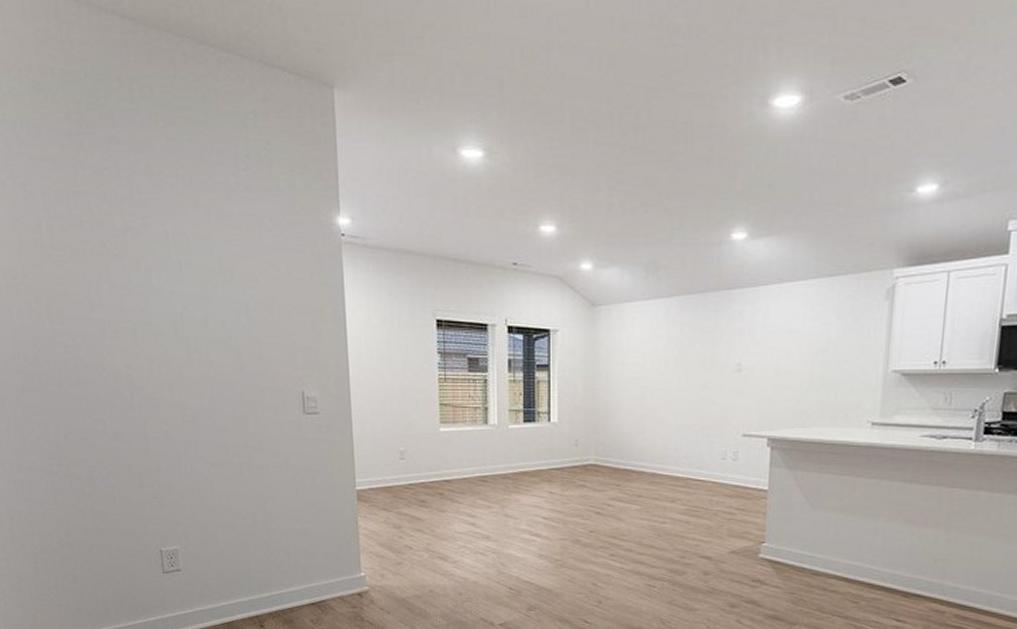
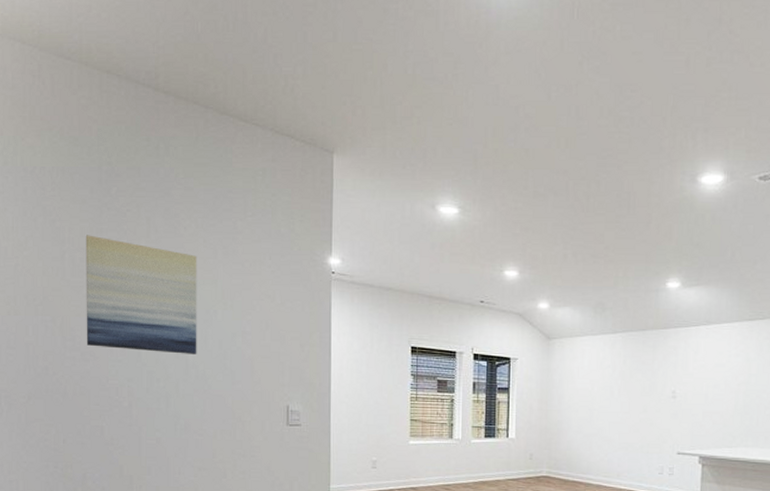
wall art: none [61,199,199,336] -> present [85,235,197,354]

